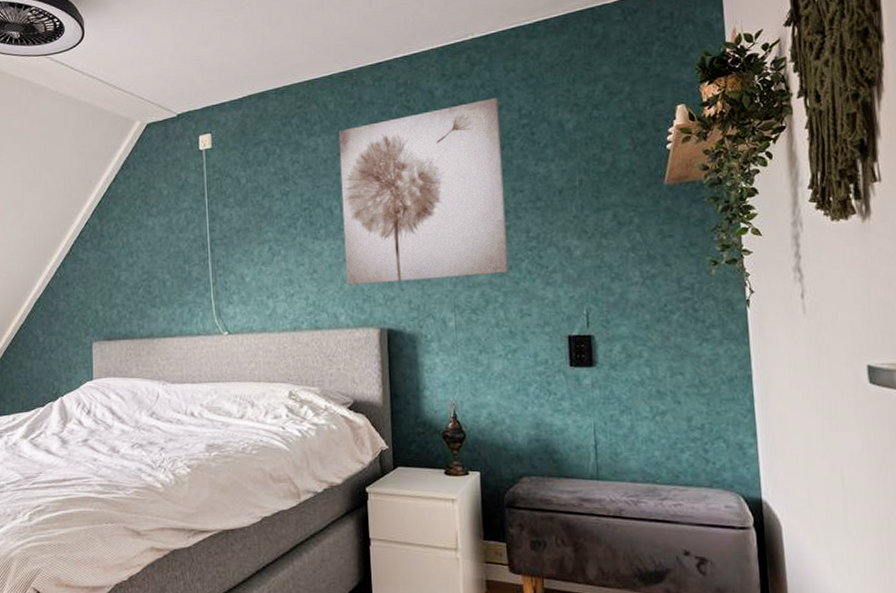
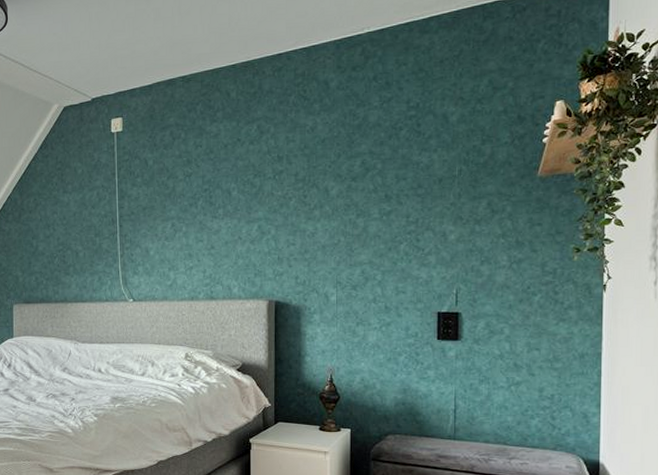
wall art: present [338,97,509,286] -> none [239,89,388,261]

